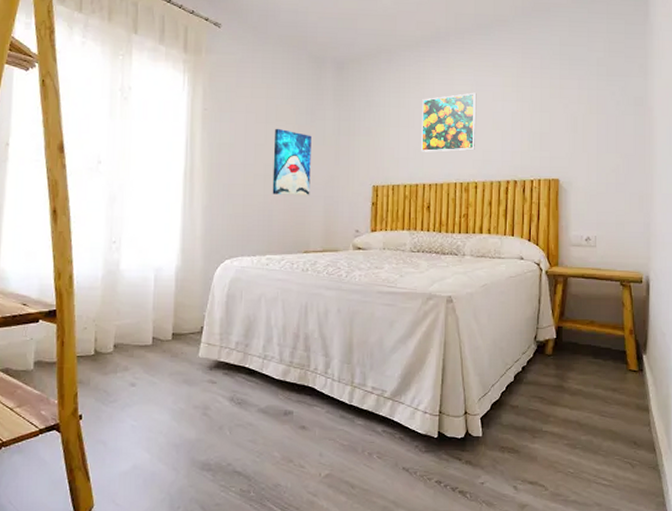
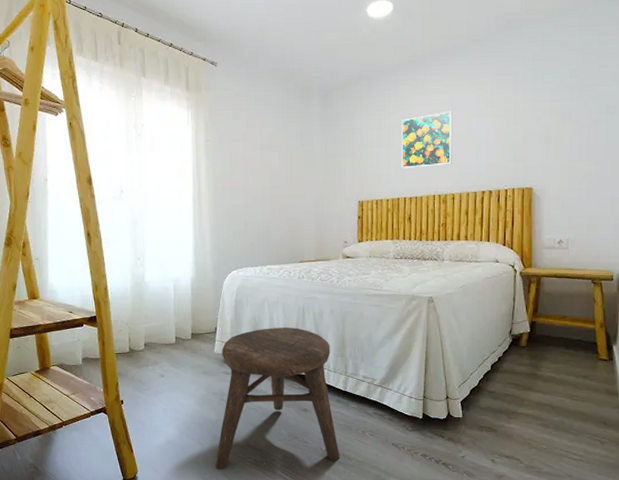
stool: none [192,327,342,502] -> present [216,326,340,470]
wall art: present [272,128,311,196] -> none [269,154,303,213]

